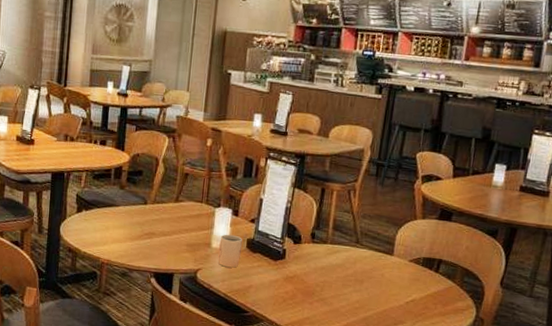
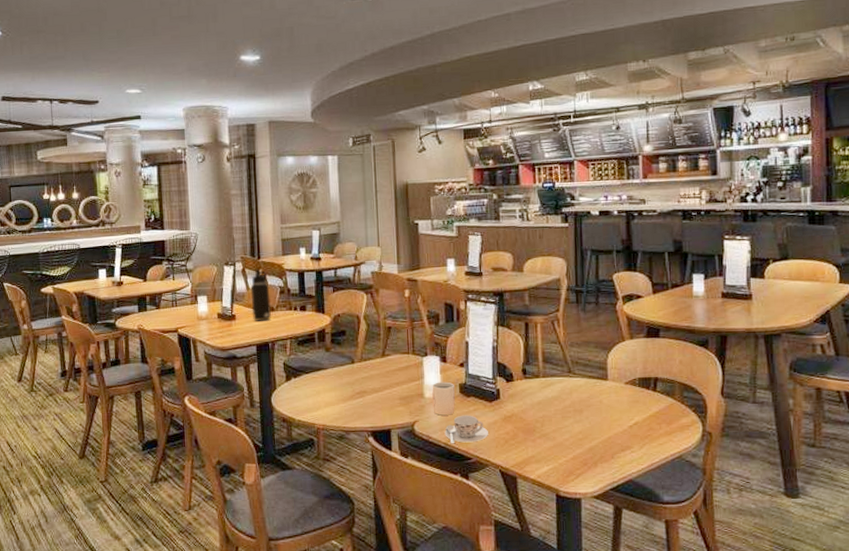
water bottle: none [51,96,72,150] -> present [250,268,272,321]
teacup: none [225,269,268,297] -> present [444,415,488,444]

